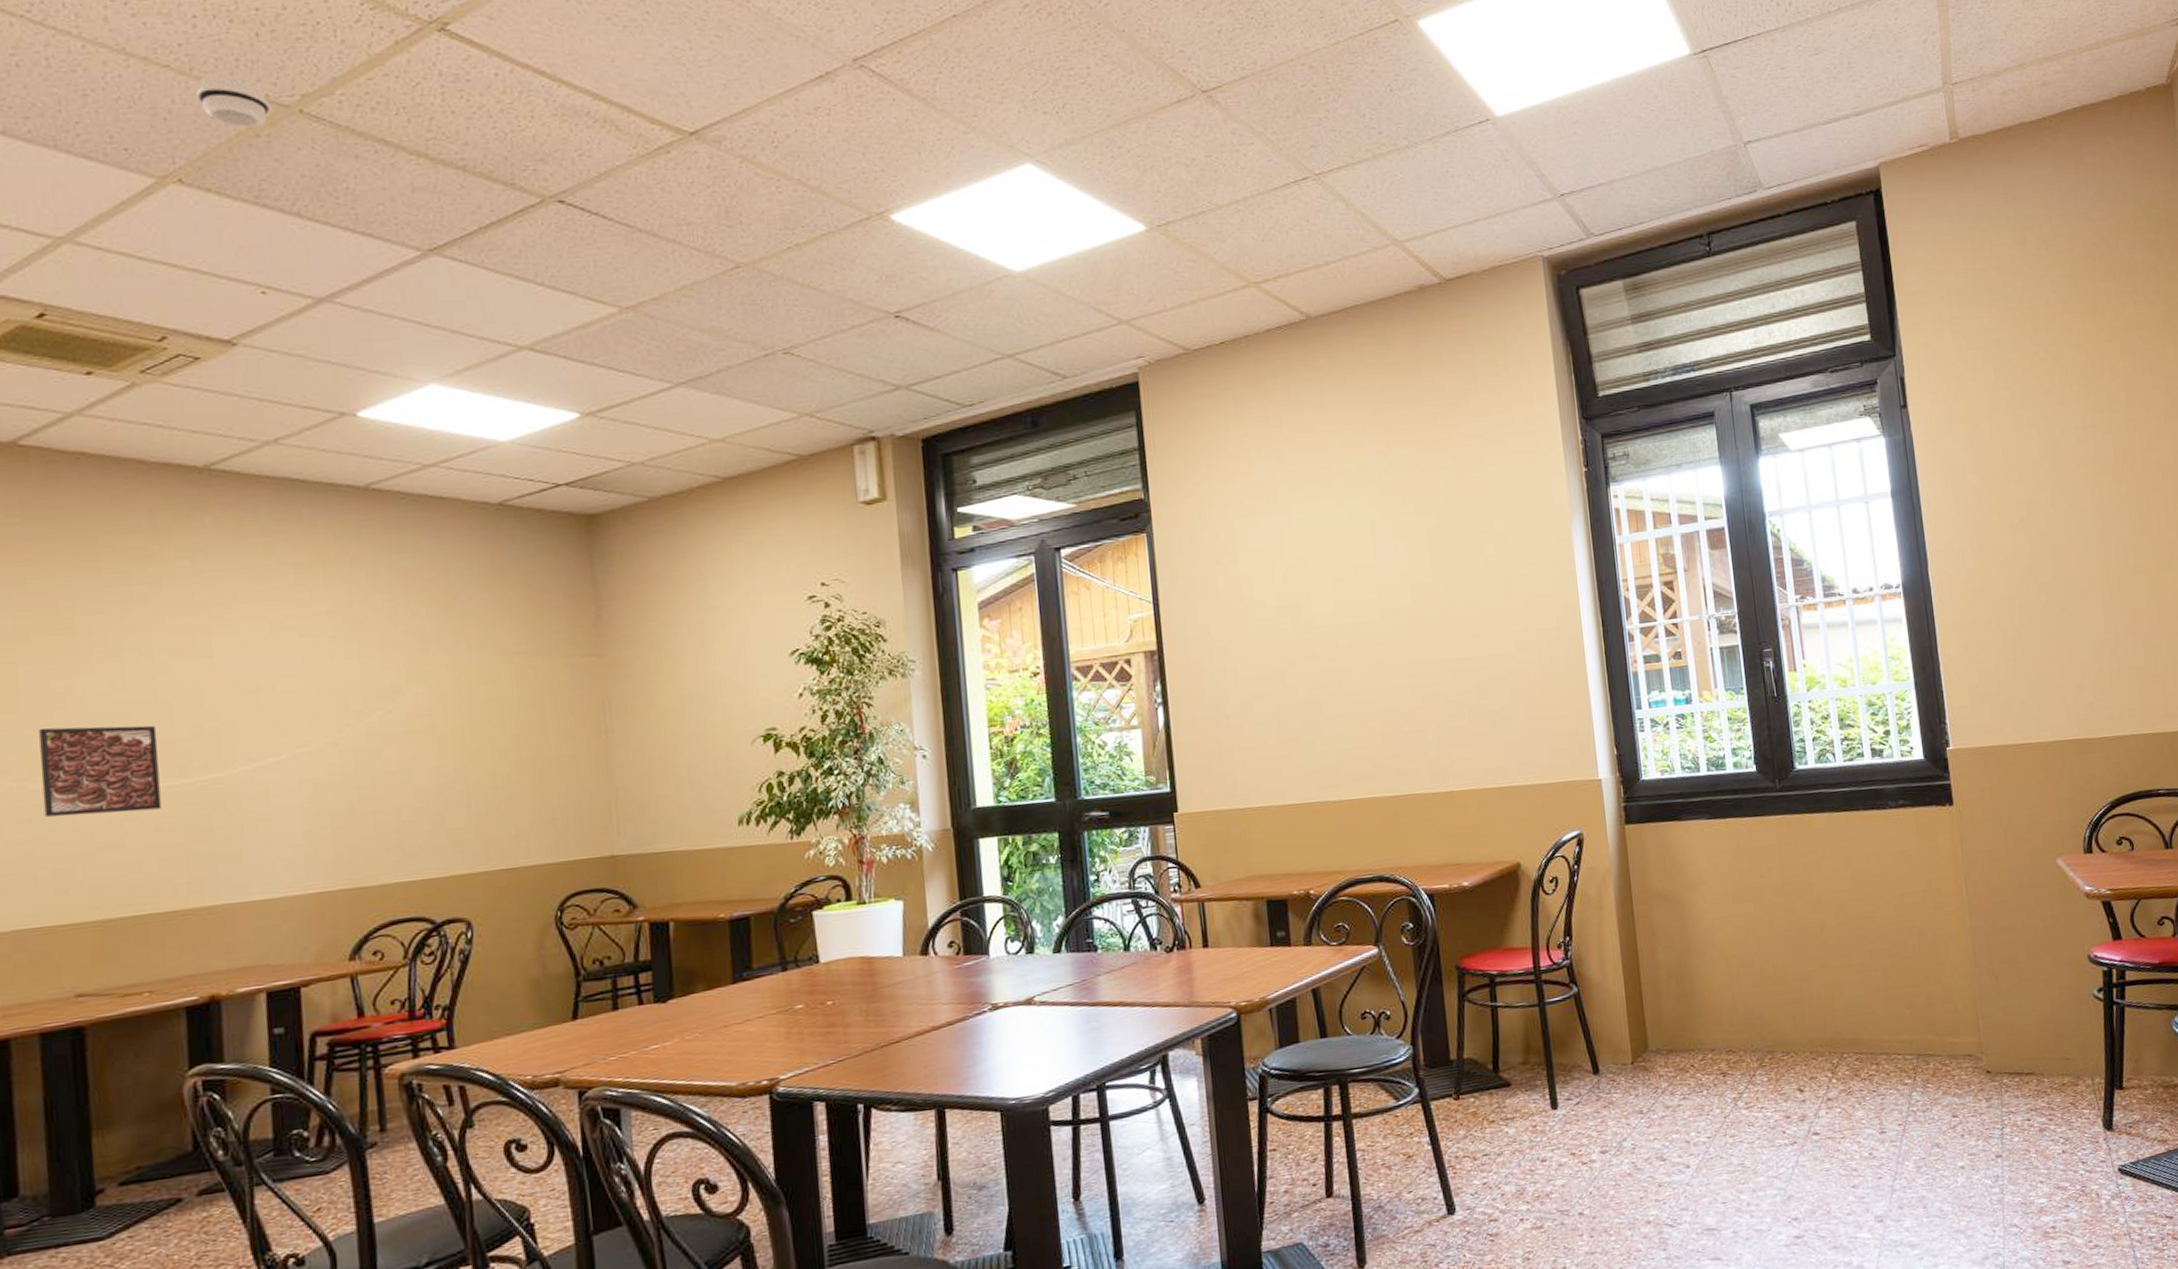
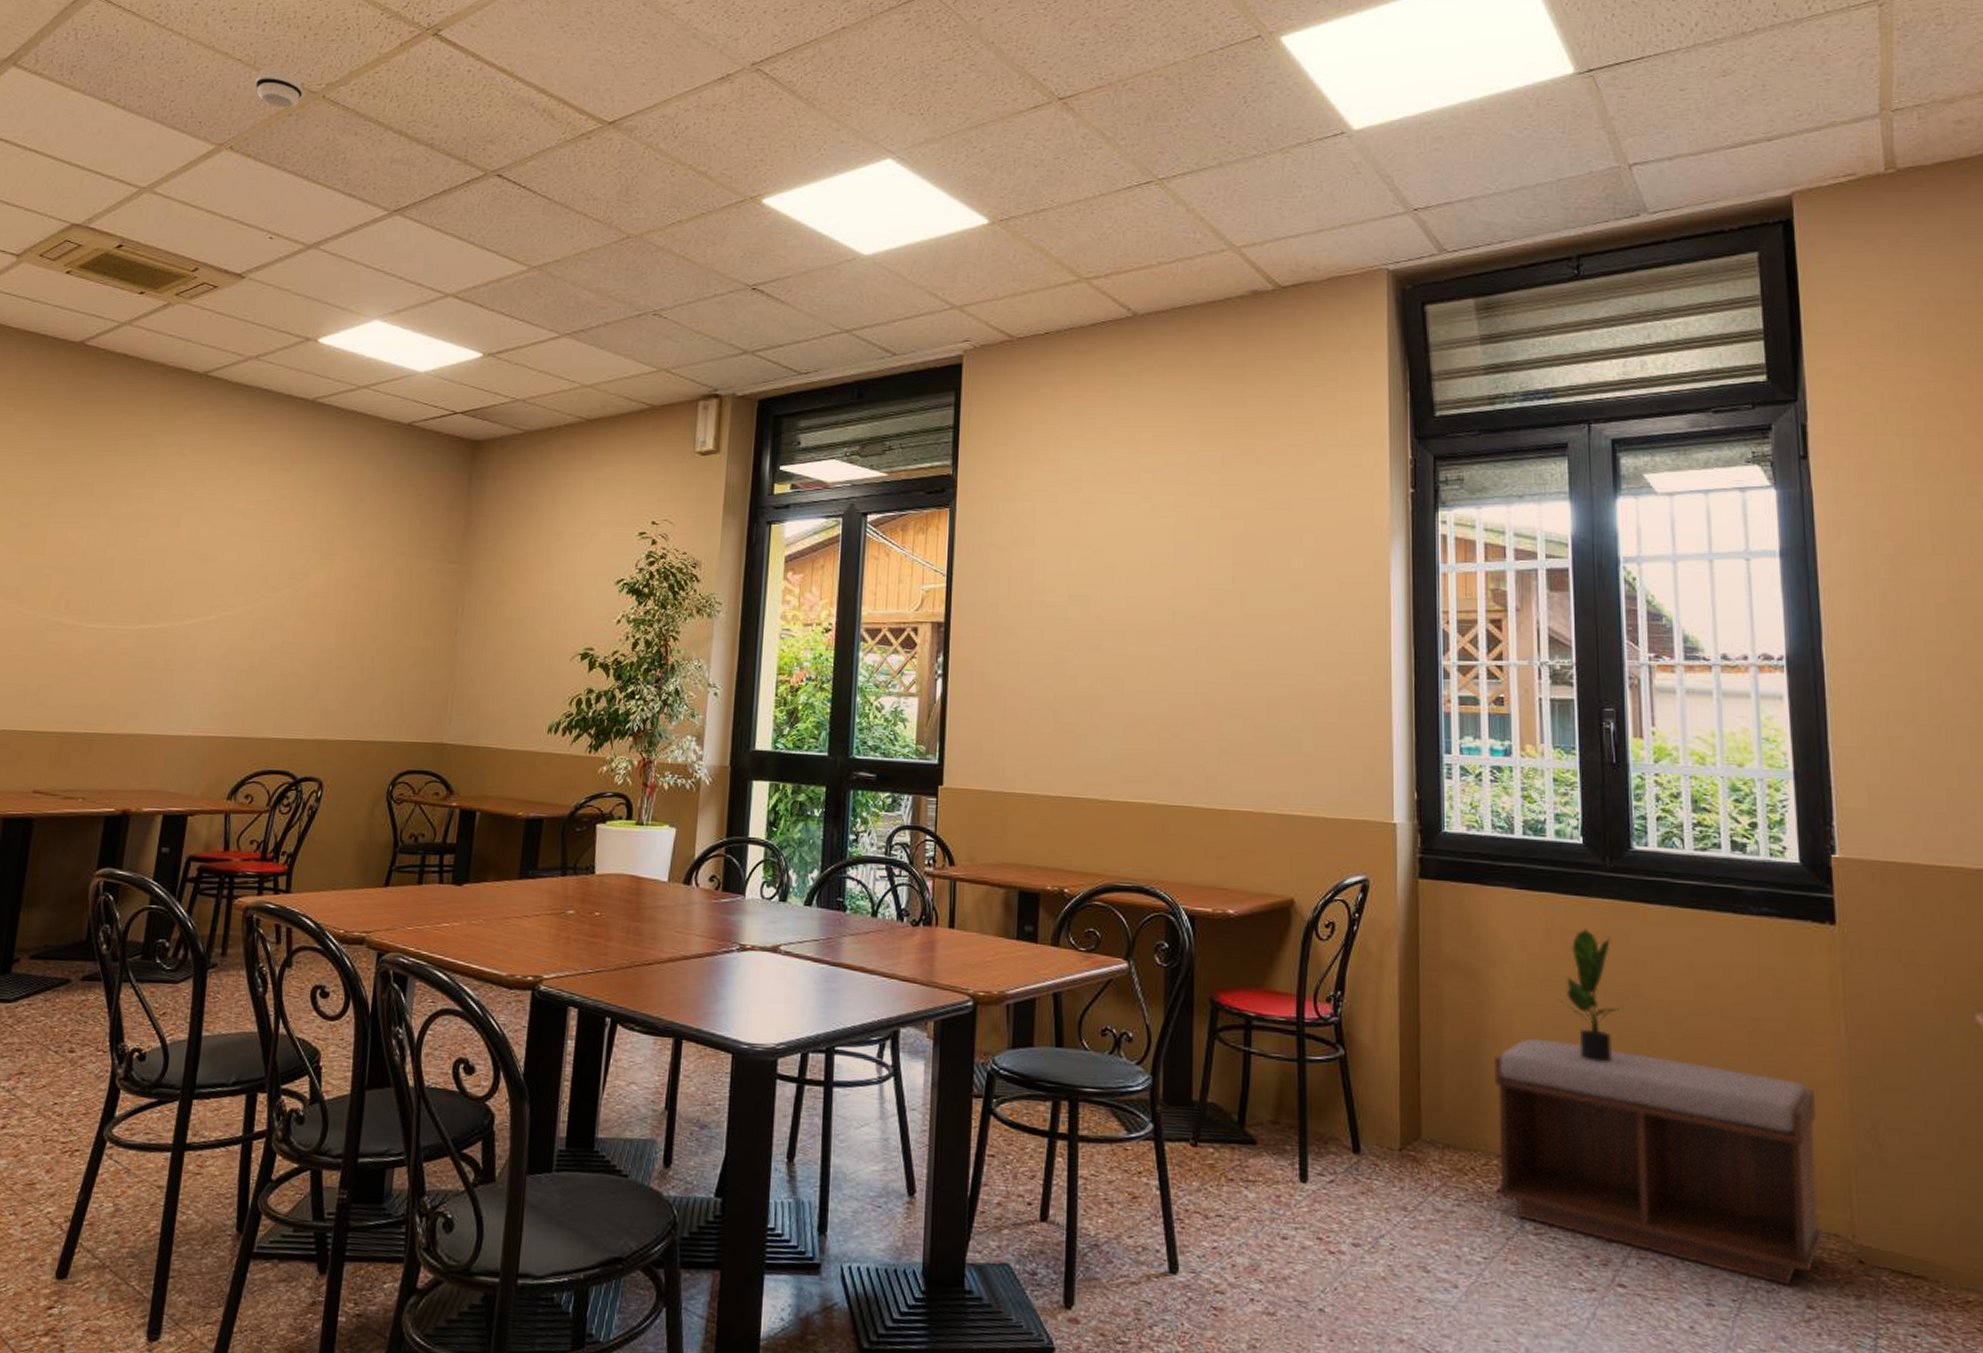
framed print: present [39,725,162,817] -> none [43,569,131,647]
bench: none [1701,938,1961,1105] -> present [1495,1038,1824,1287]
potted plant: none [1747,844,1799,955] -> present [1557,929,1623,1063]

